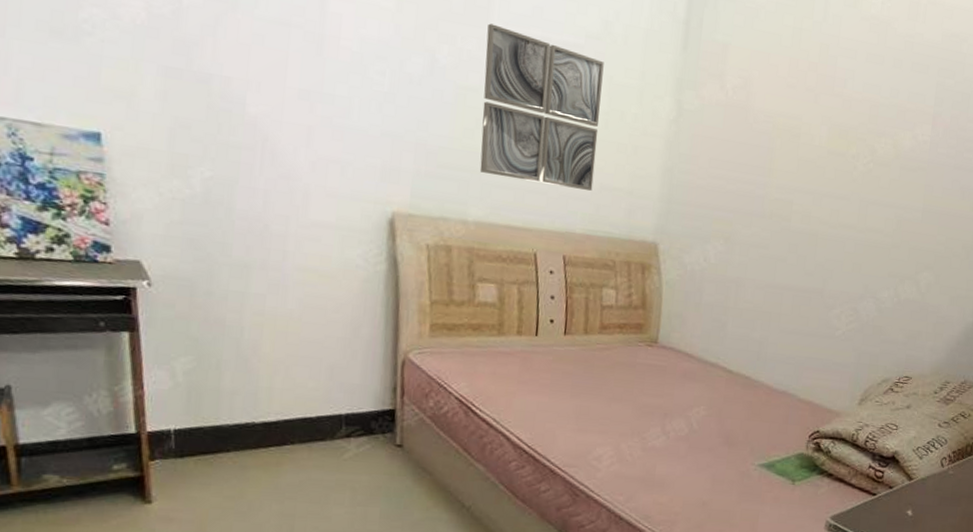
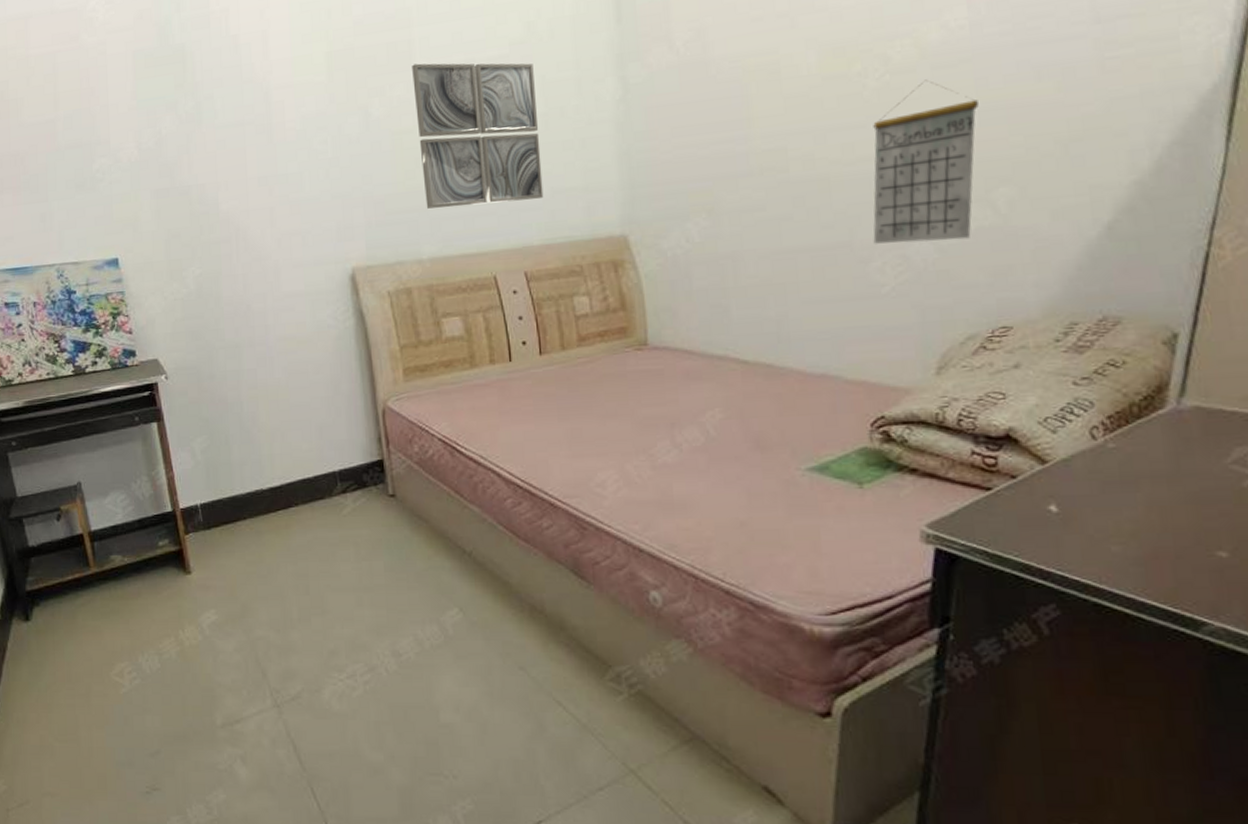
calendar: none [837,175,924,306] -> present [873,79,979,244]

